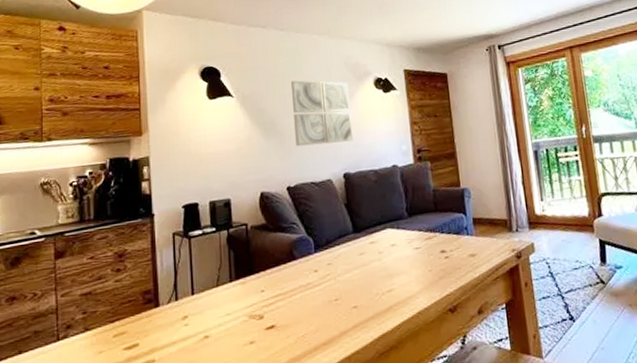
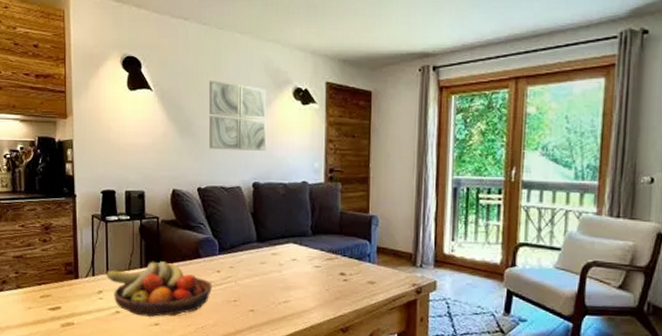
fruit bowl: none [190,270,310,337] -> present [105,261,212,317]

